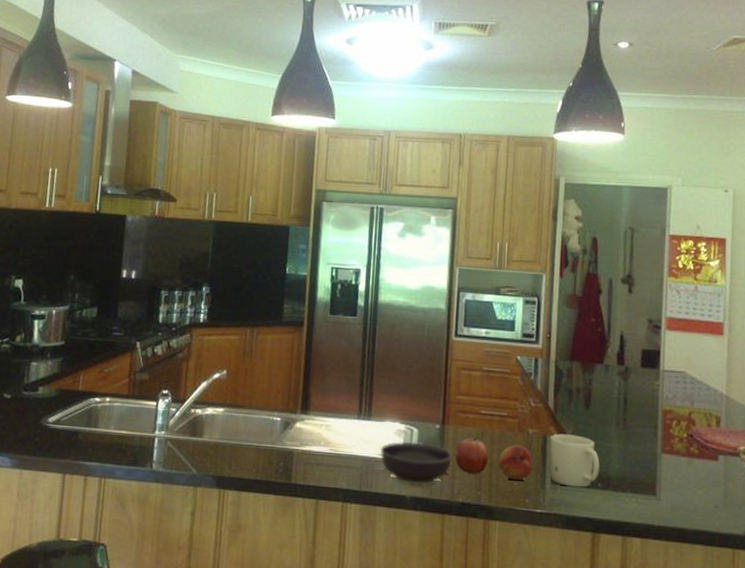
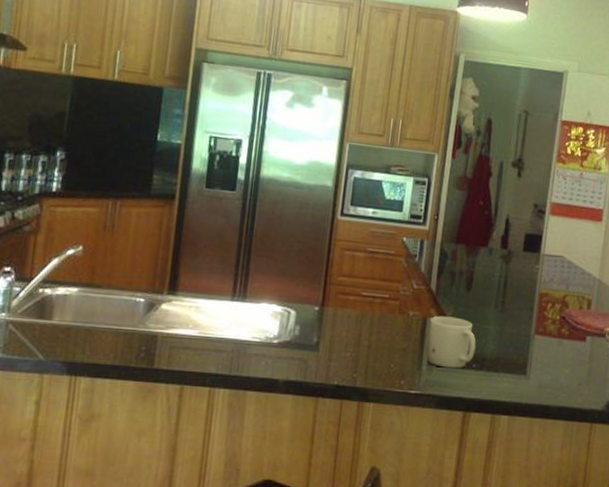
bowl: present [380,441,452,486] -> none [253,323,330,369]
fruit: present [454,437,489,474] -> none [332,319,368,356]
fruit: present [498,444,534,481] -> none [376,326,412,363]

